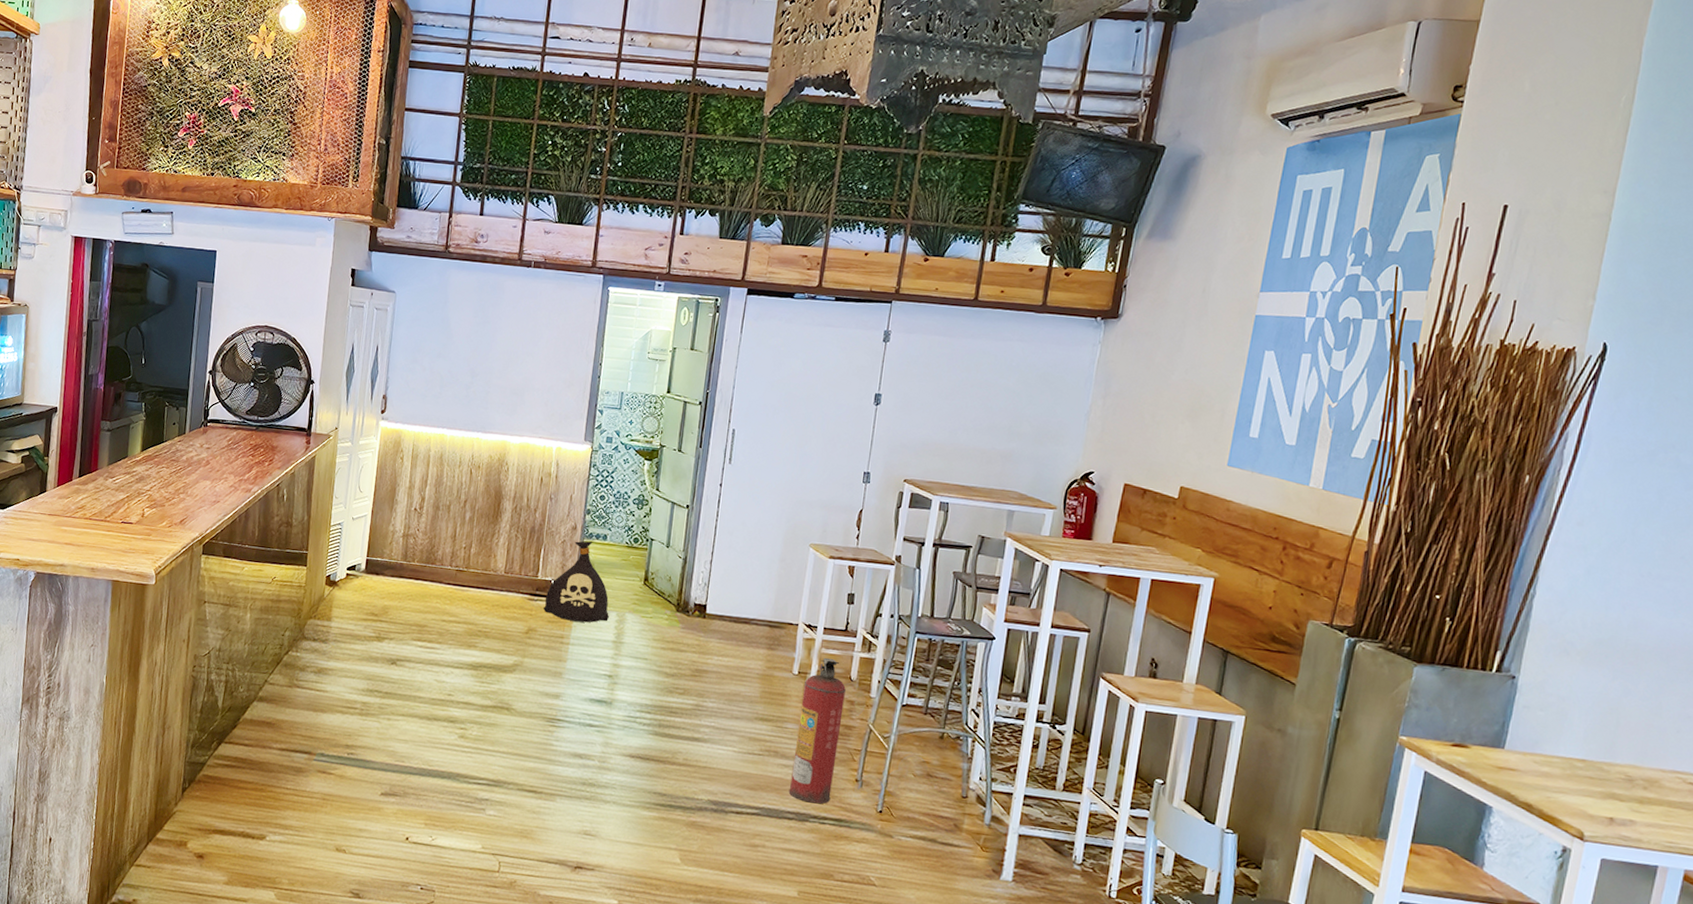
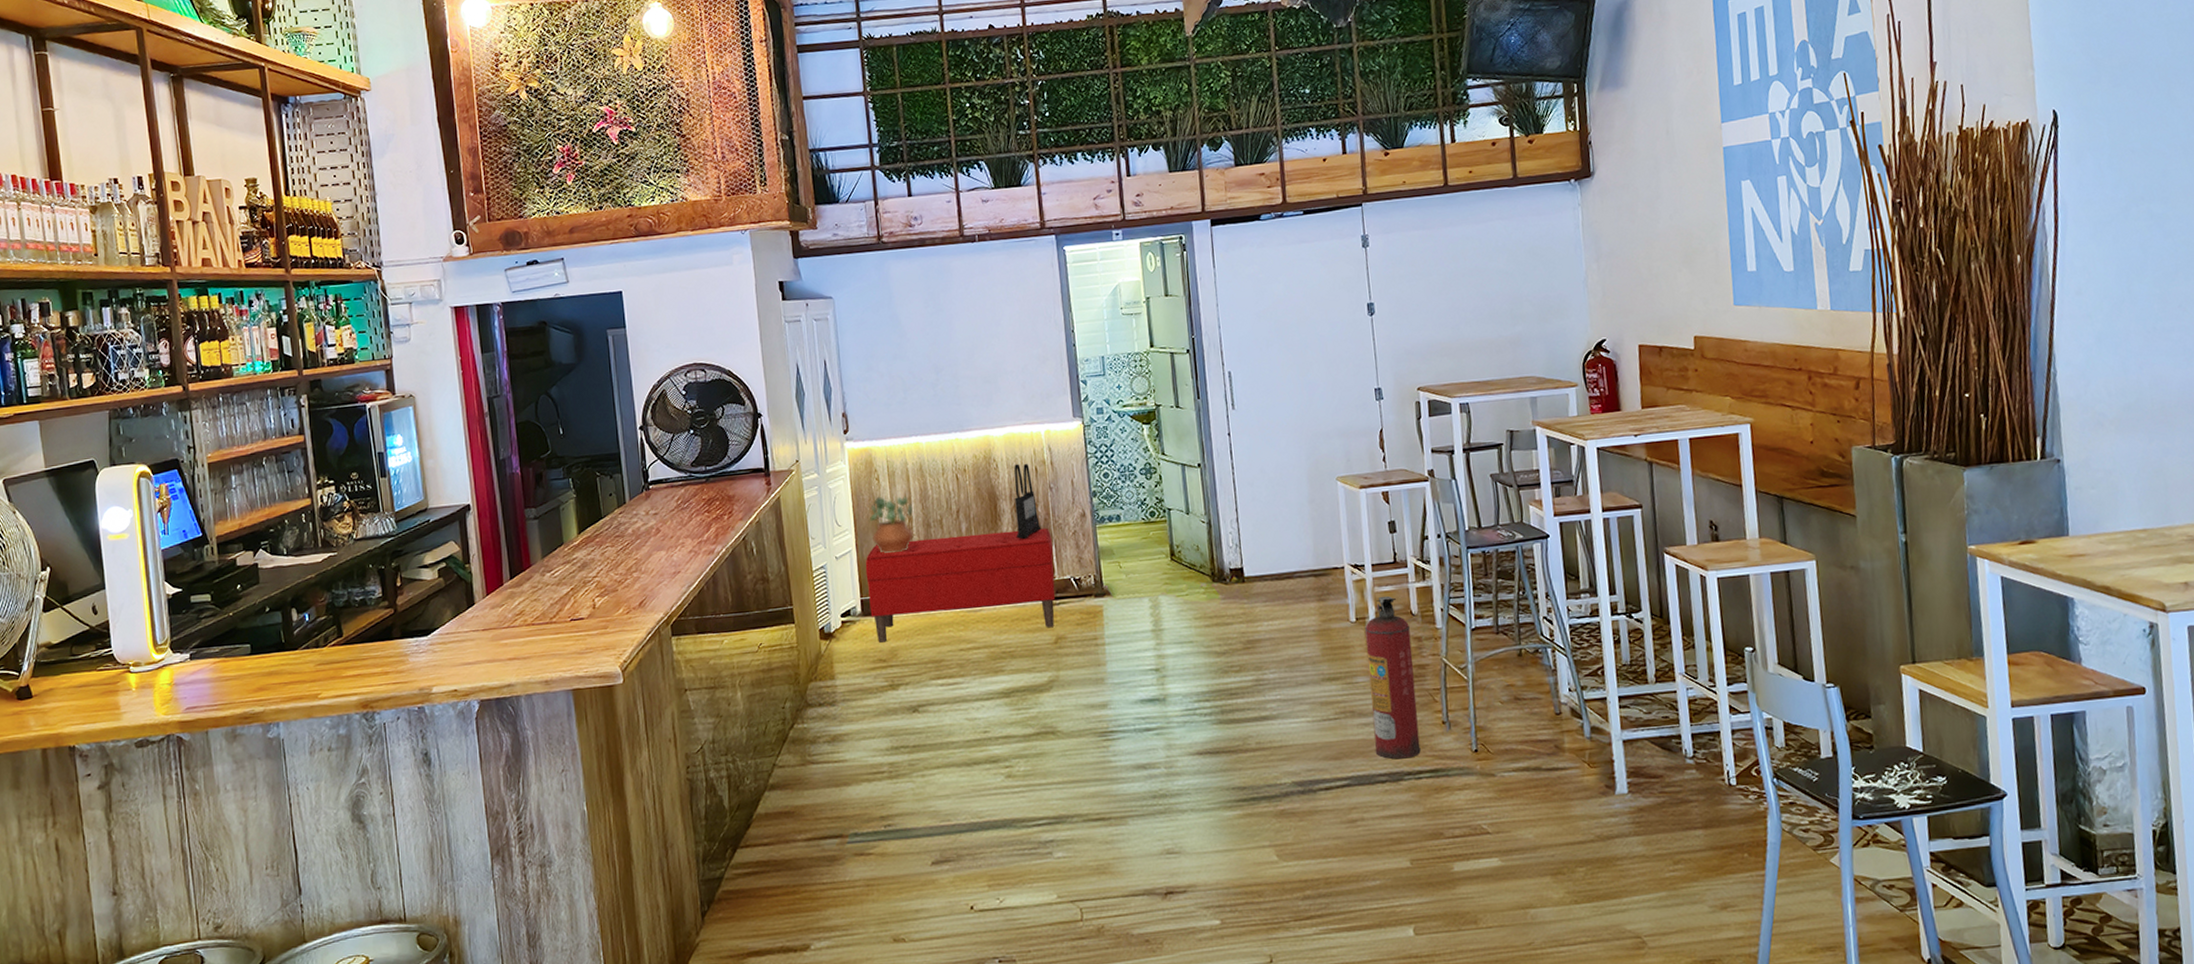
bench: none [372,515,543,619] -> present [865,527,1056,643]
potted plant: none [386,473,428,526] -> present [870,496,914,553]
tote bag: none [512,471,536,538] -> present [1014,463,1042,539]
bag: present [543,541,609,623] -> none [1067,526,1142,619]

